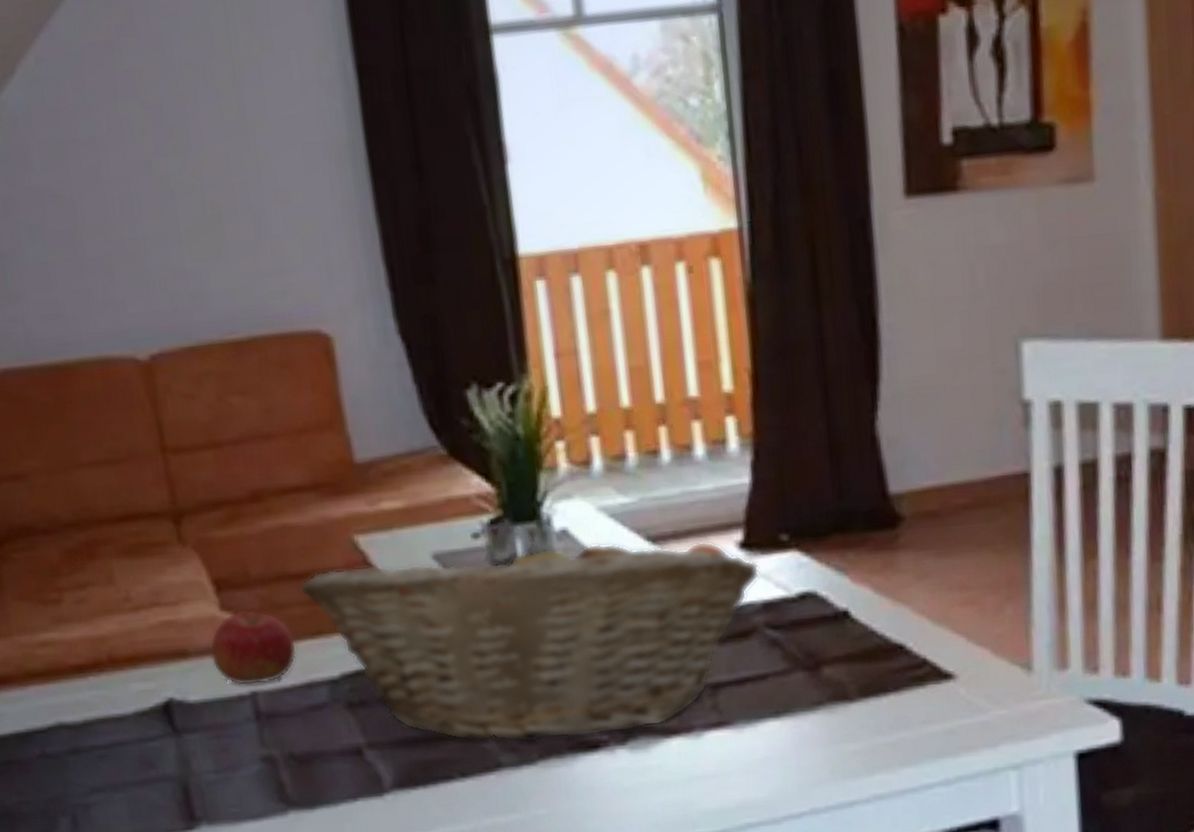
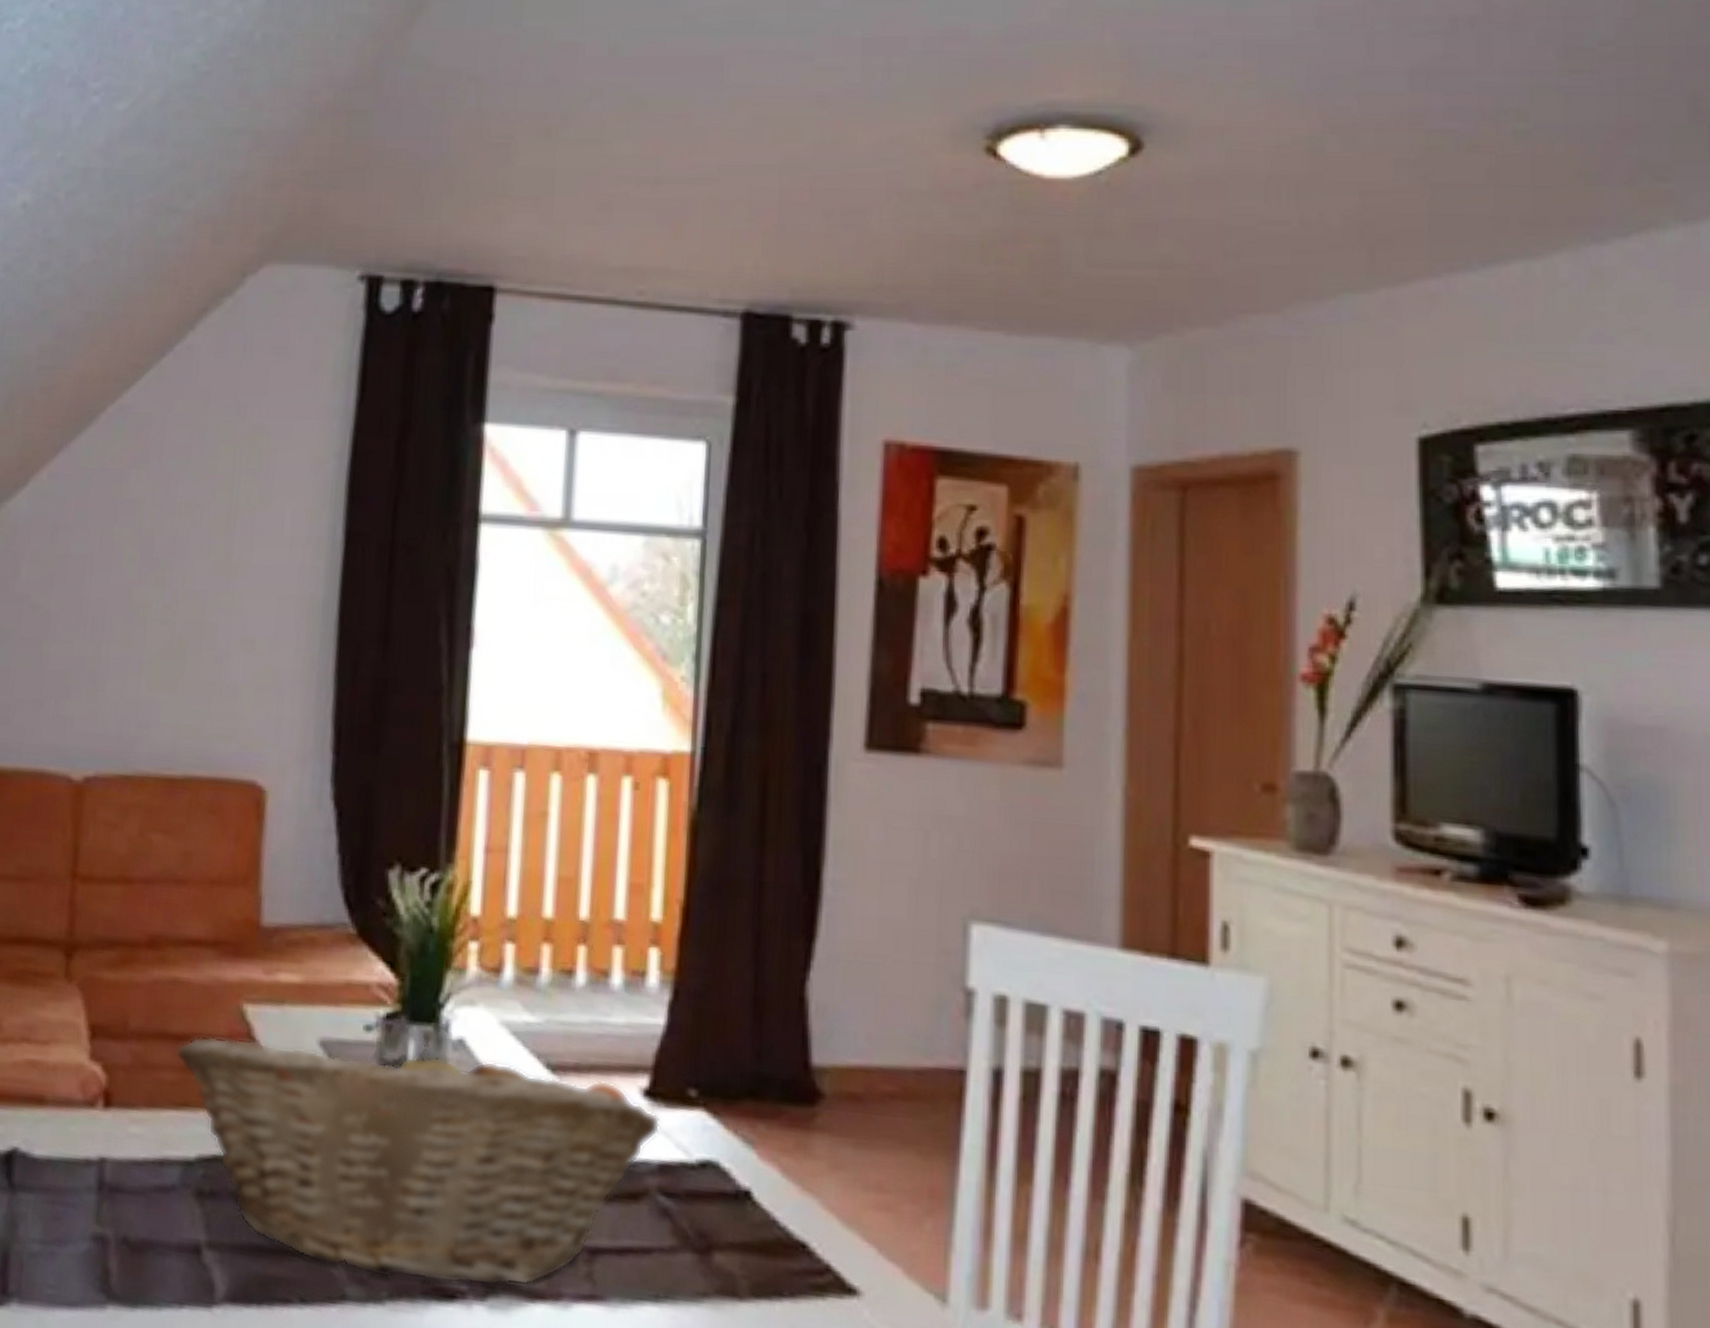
apple: present [209,609,297,686] -> none [67,1063,159,1151]

